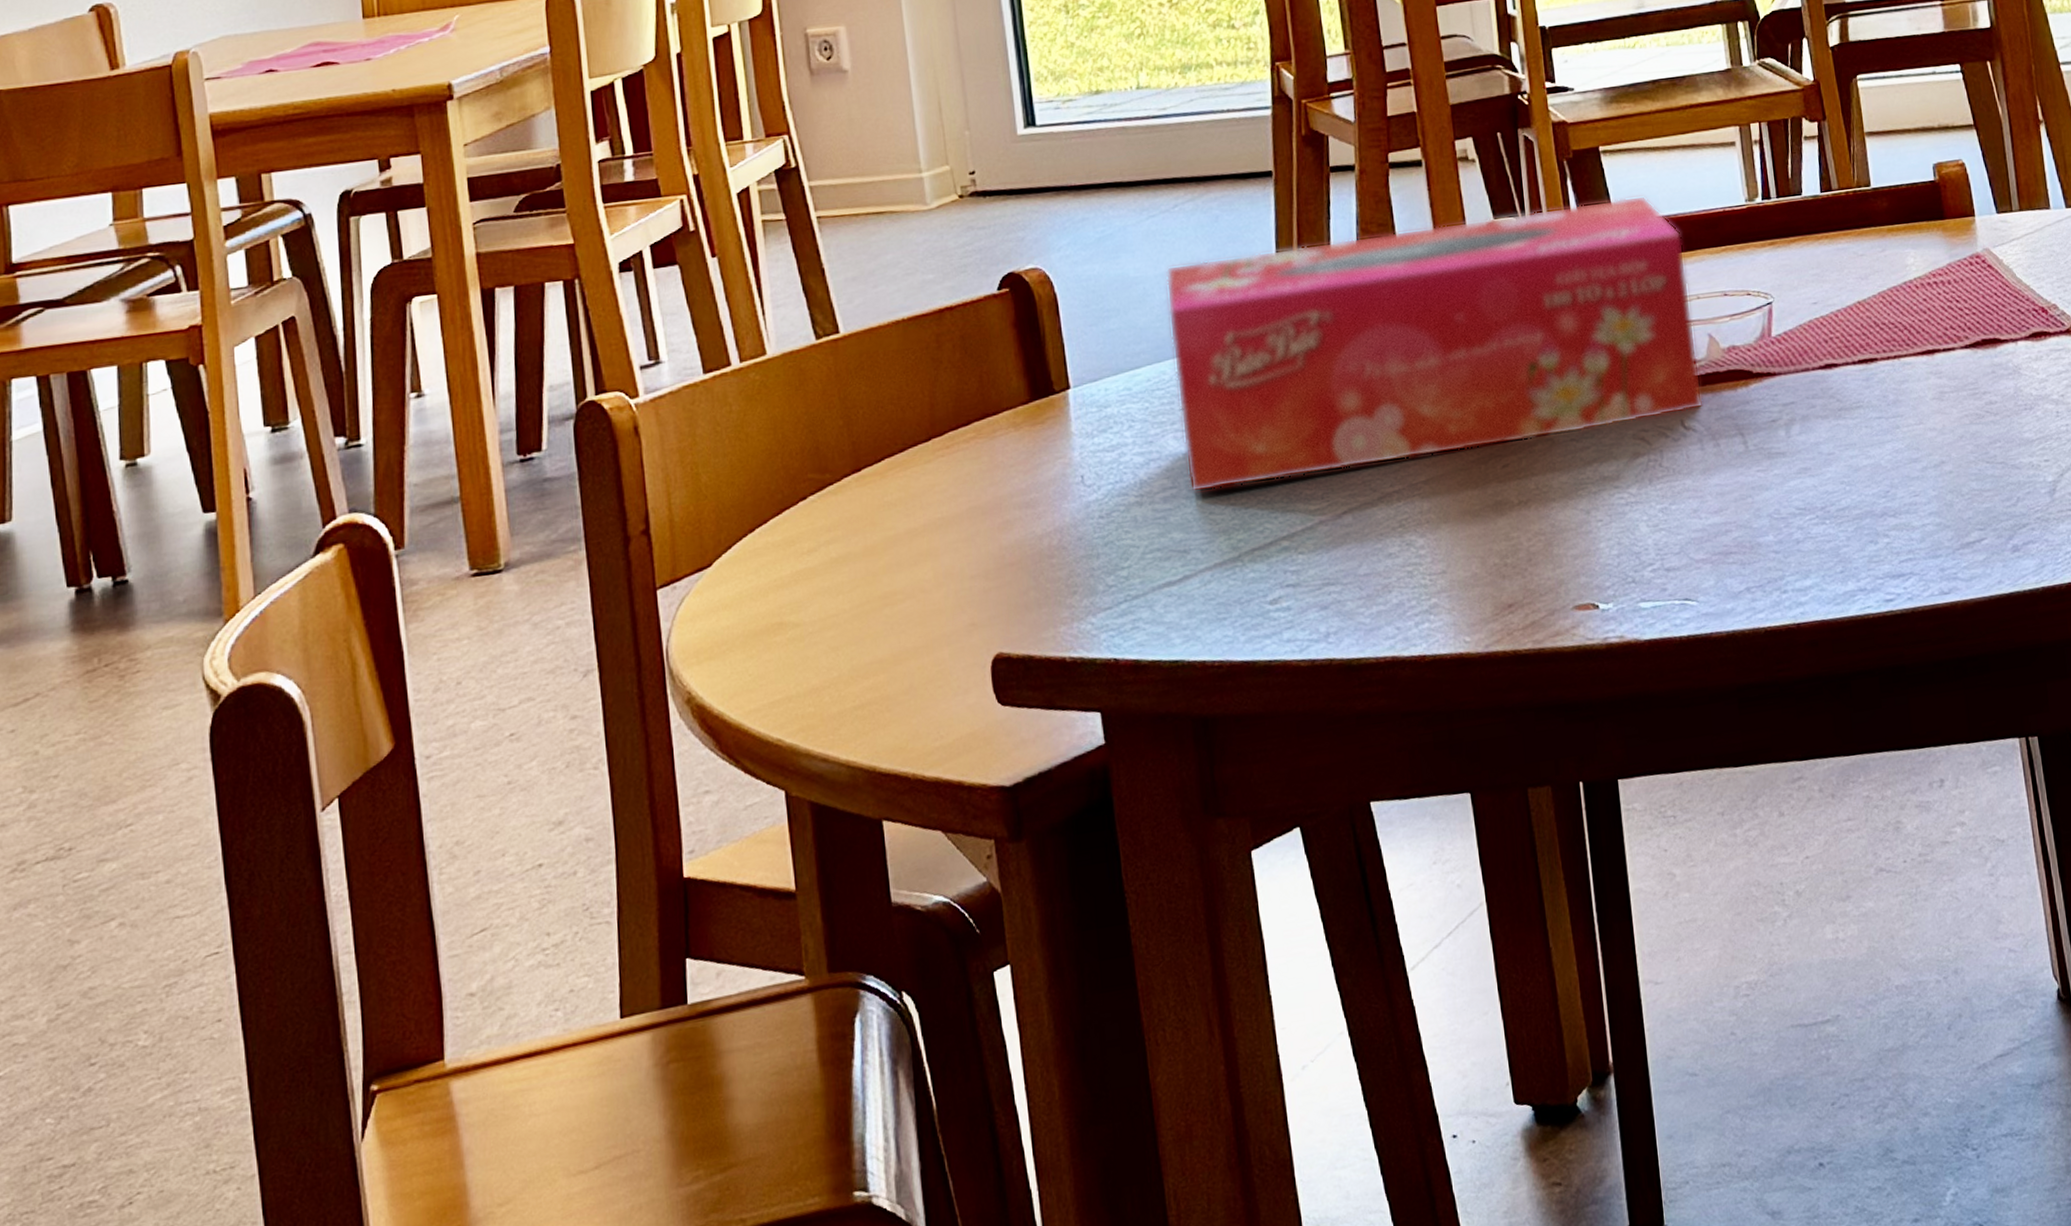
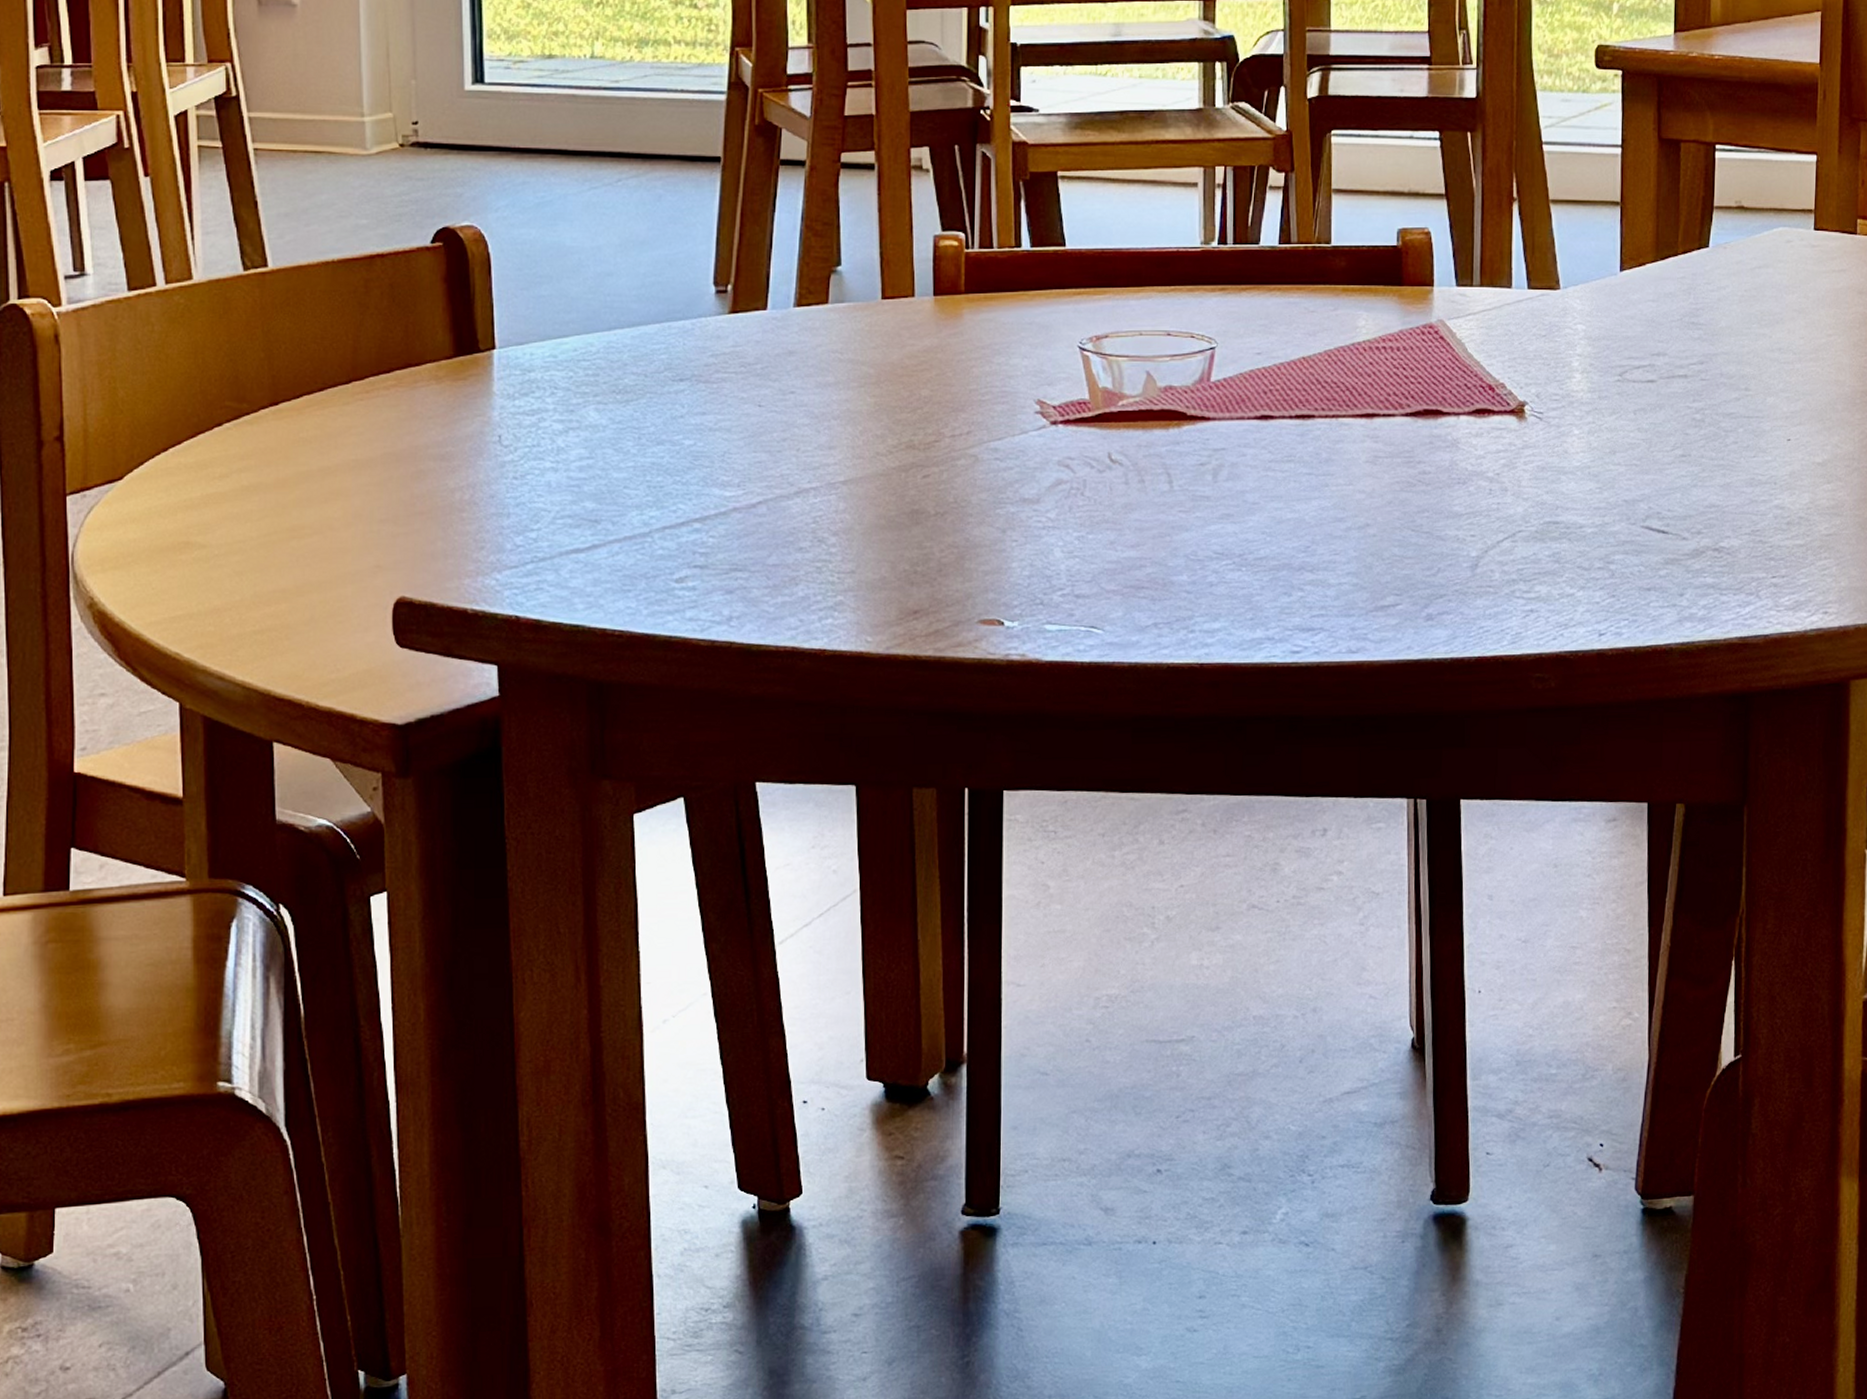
tissue box: present [1166,195,1703,493] -> none [601,225,1134,466]

